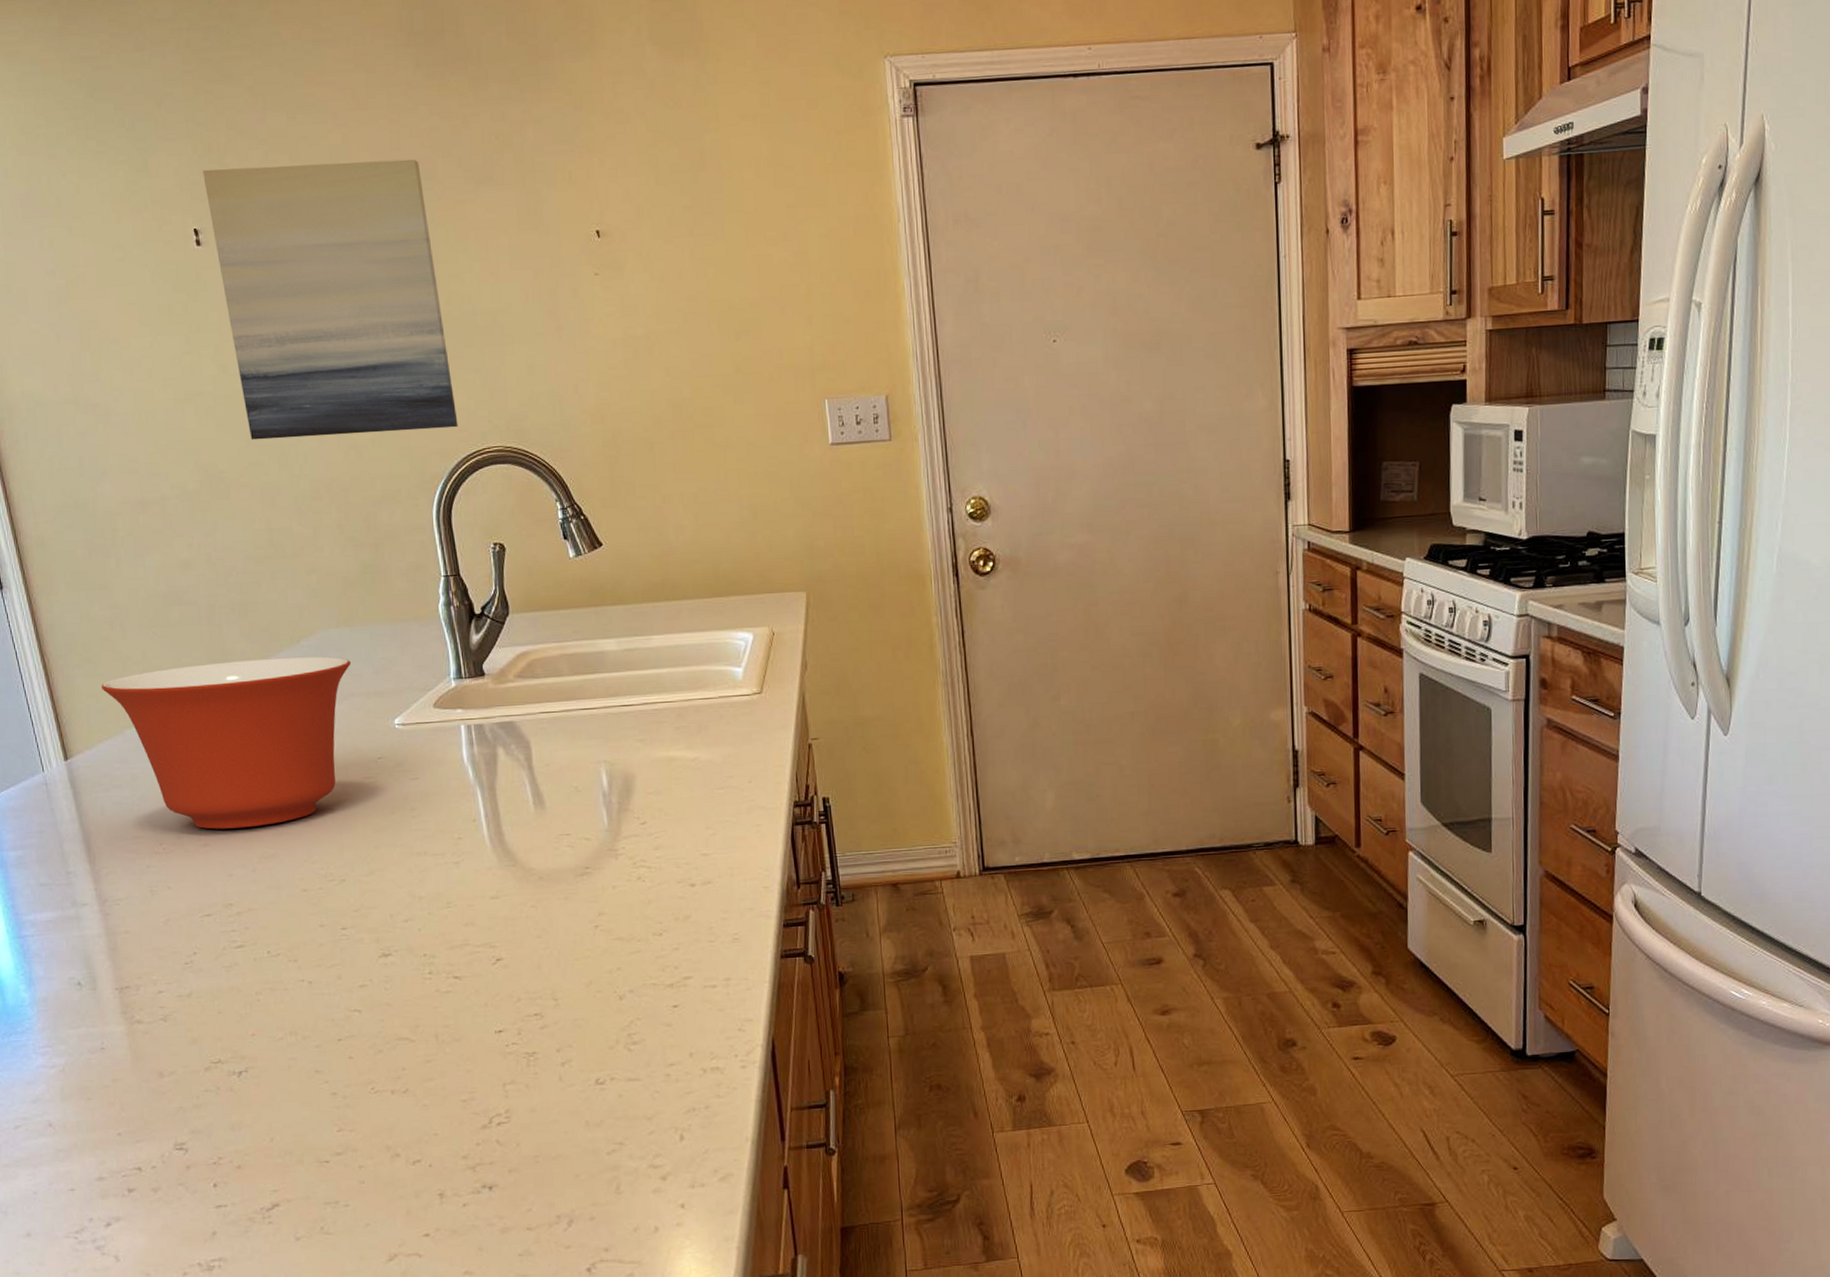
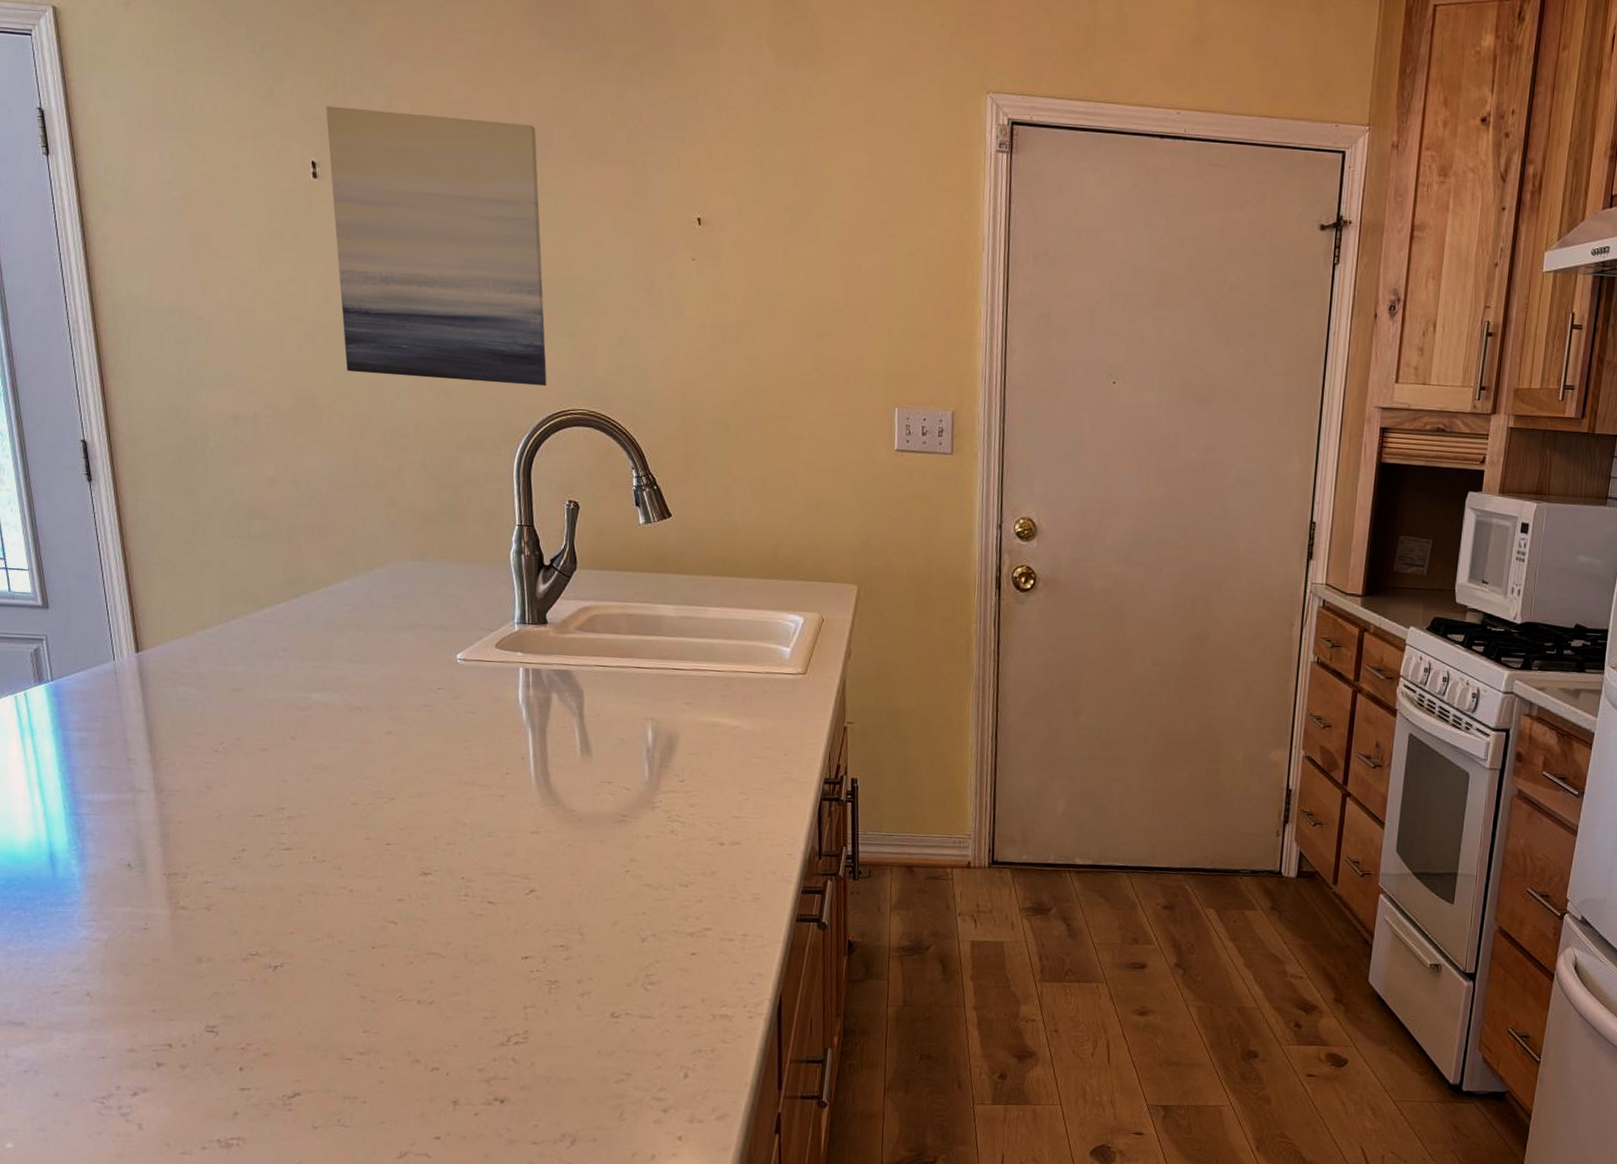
mixing bowl: present [102,656,352,830] -> none [179,578,422,739]

